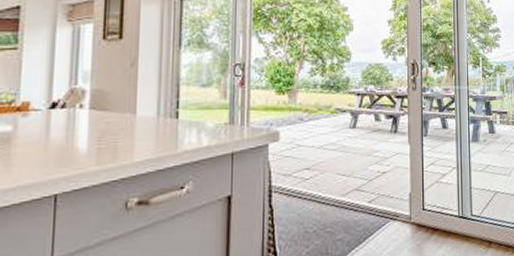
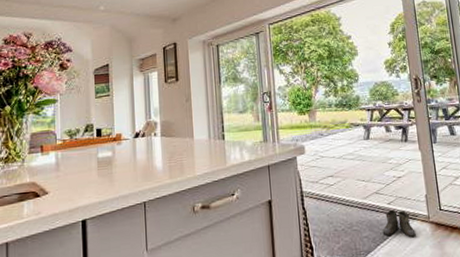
boots: none [359,208,396,241] -> present [382,209,417,238]

